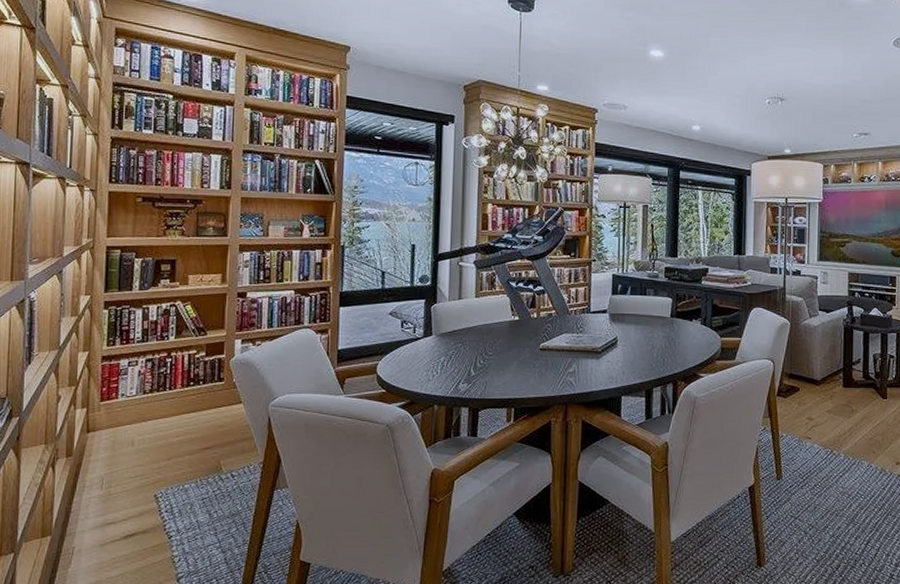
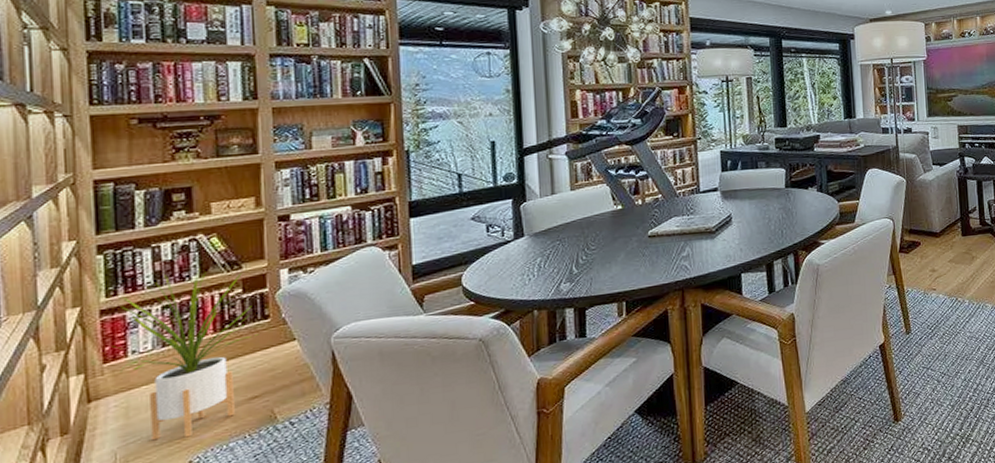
house plant: none [107,331,215,474] -> present [112,268,259,441]

